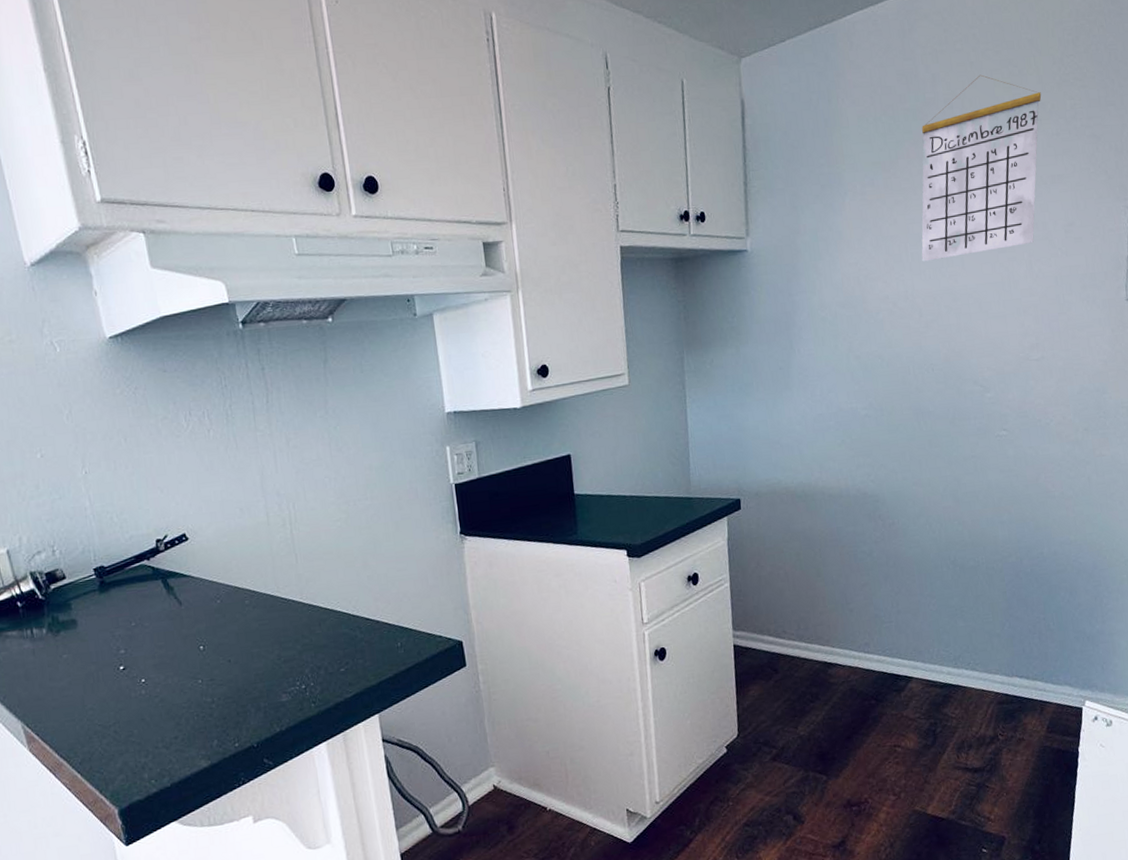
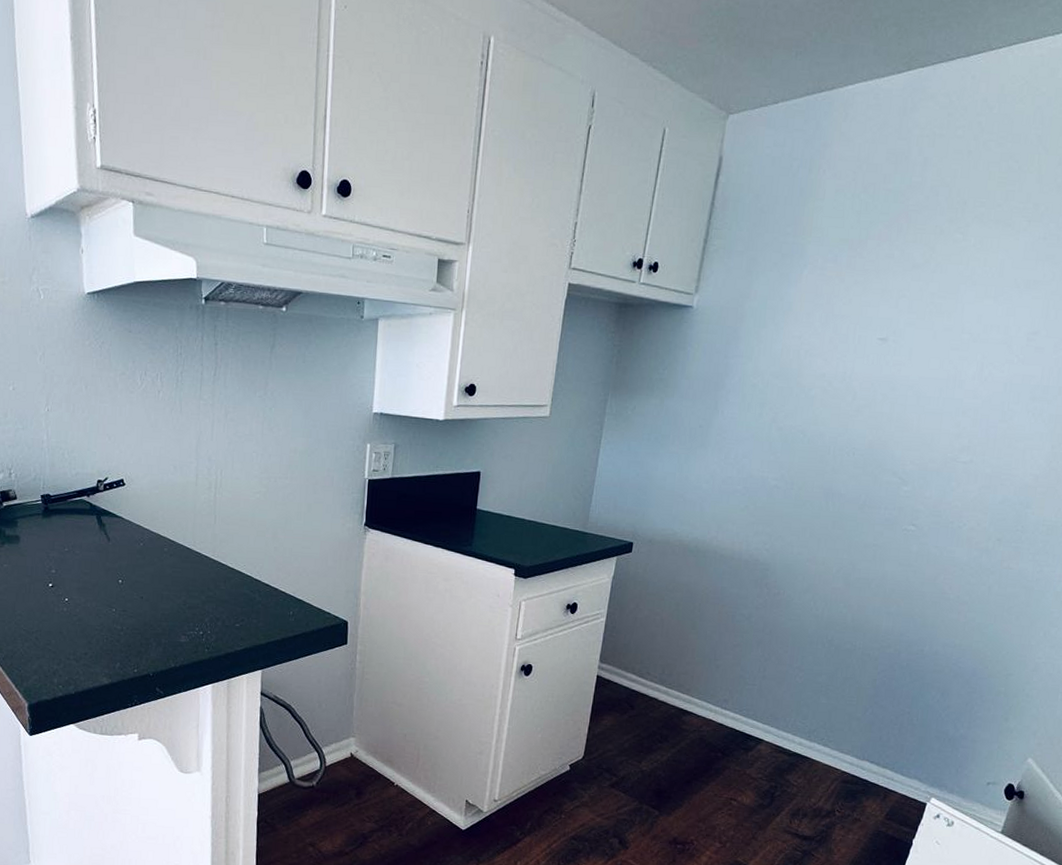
calendar: present [921,74,1042,262] -> none [868,165,1038,347]

